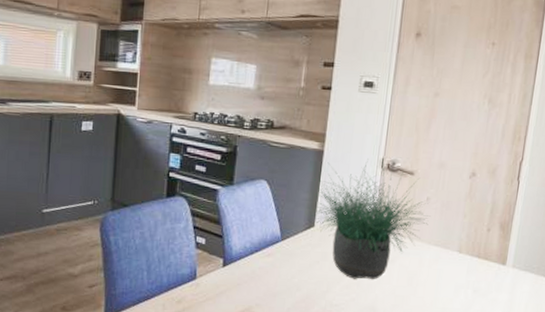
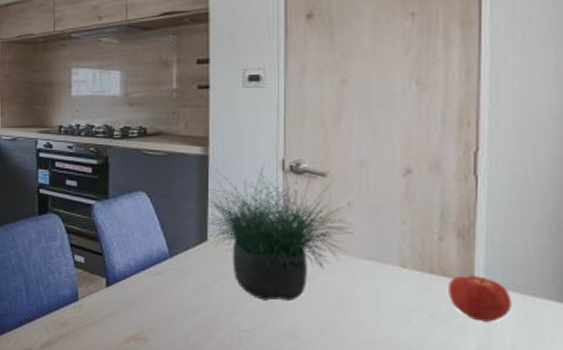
apple: none [488,259,529,296] -> present [449,275,512,322]

